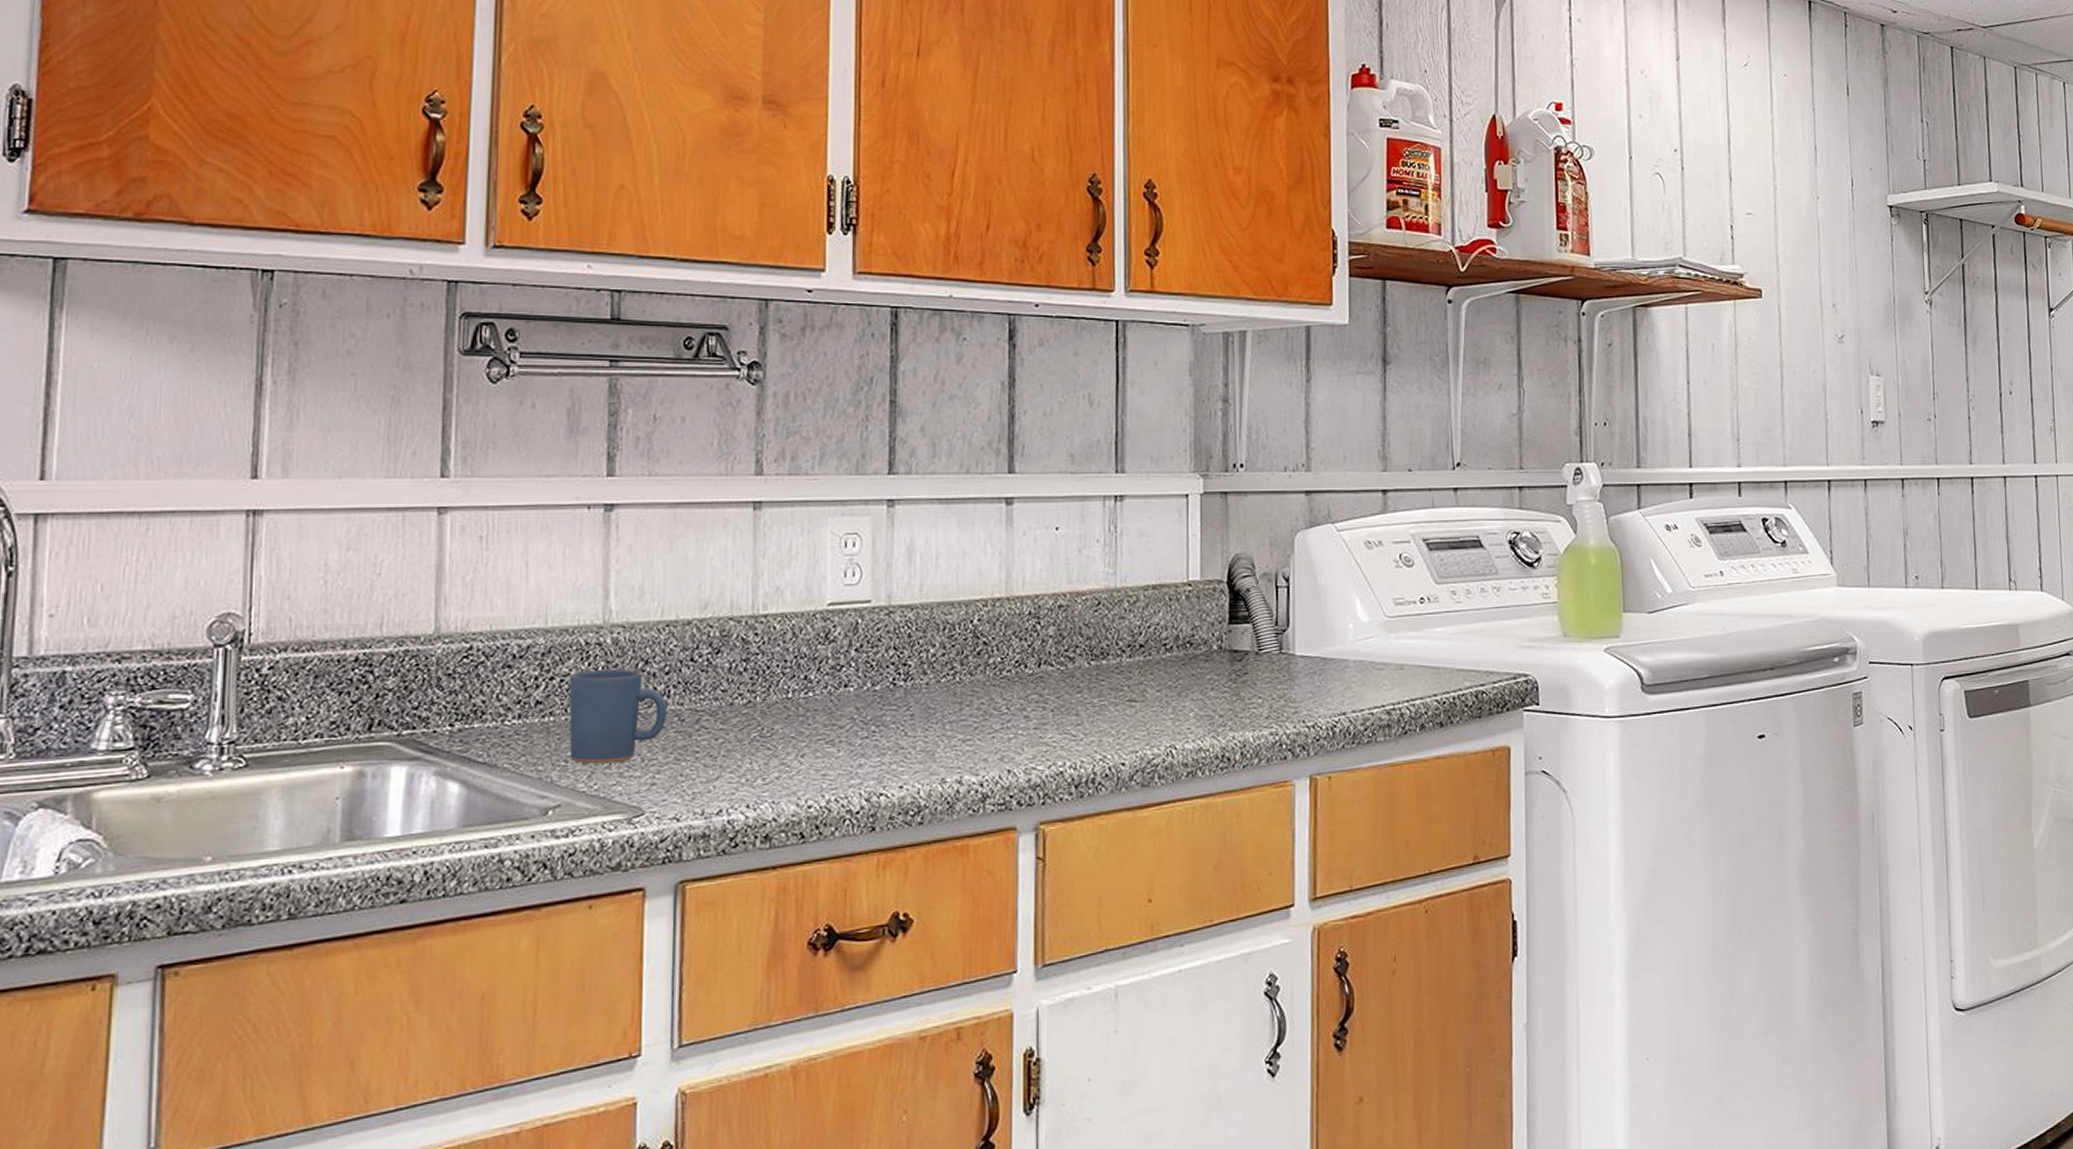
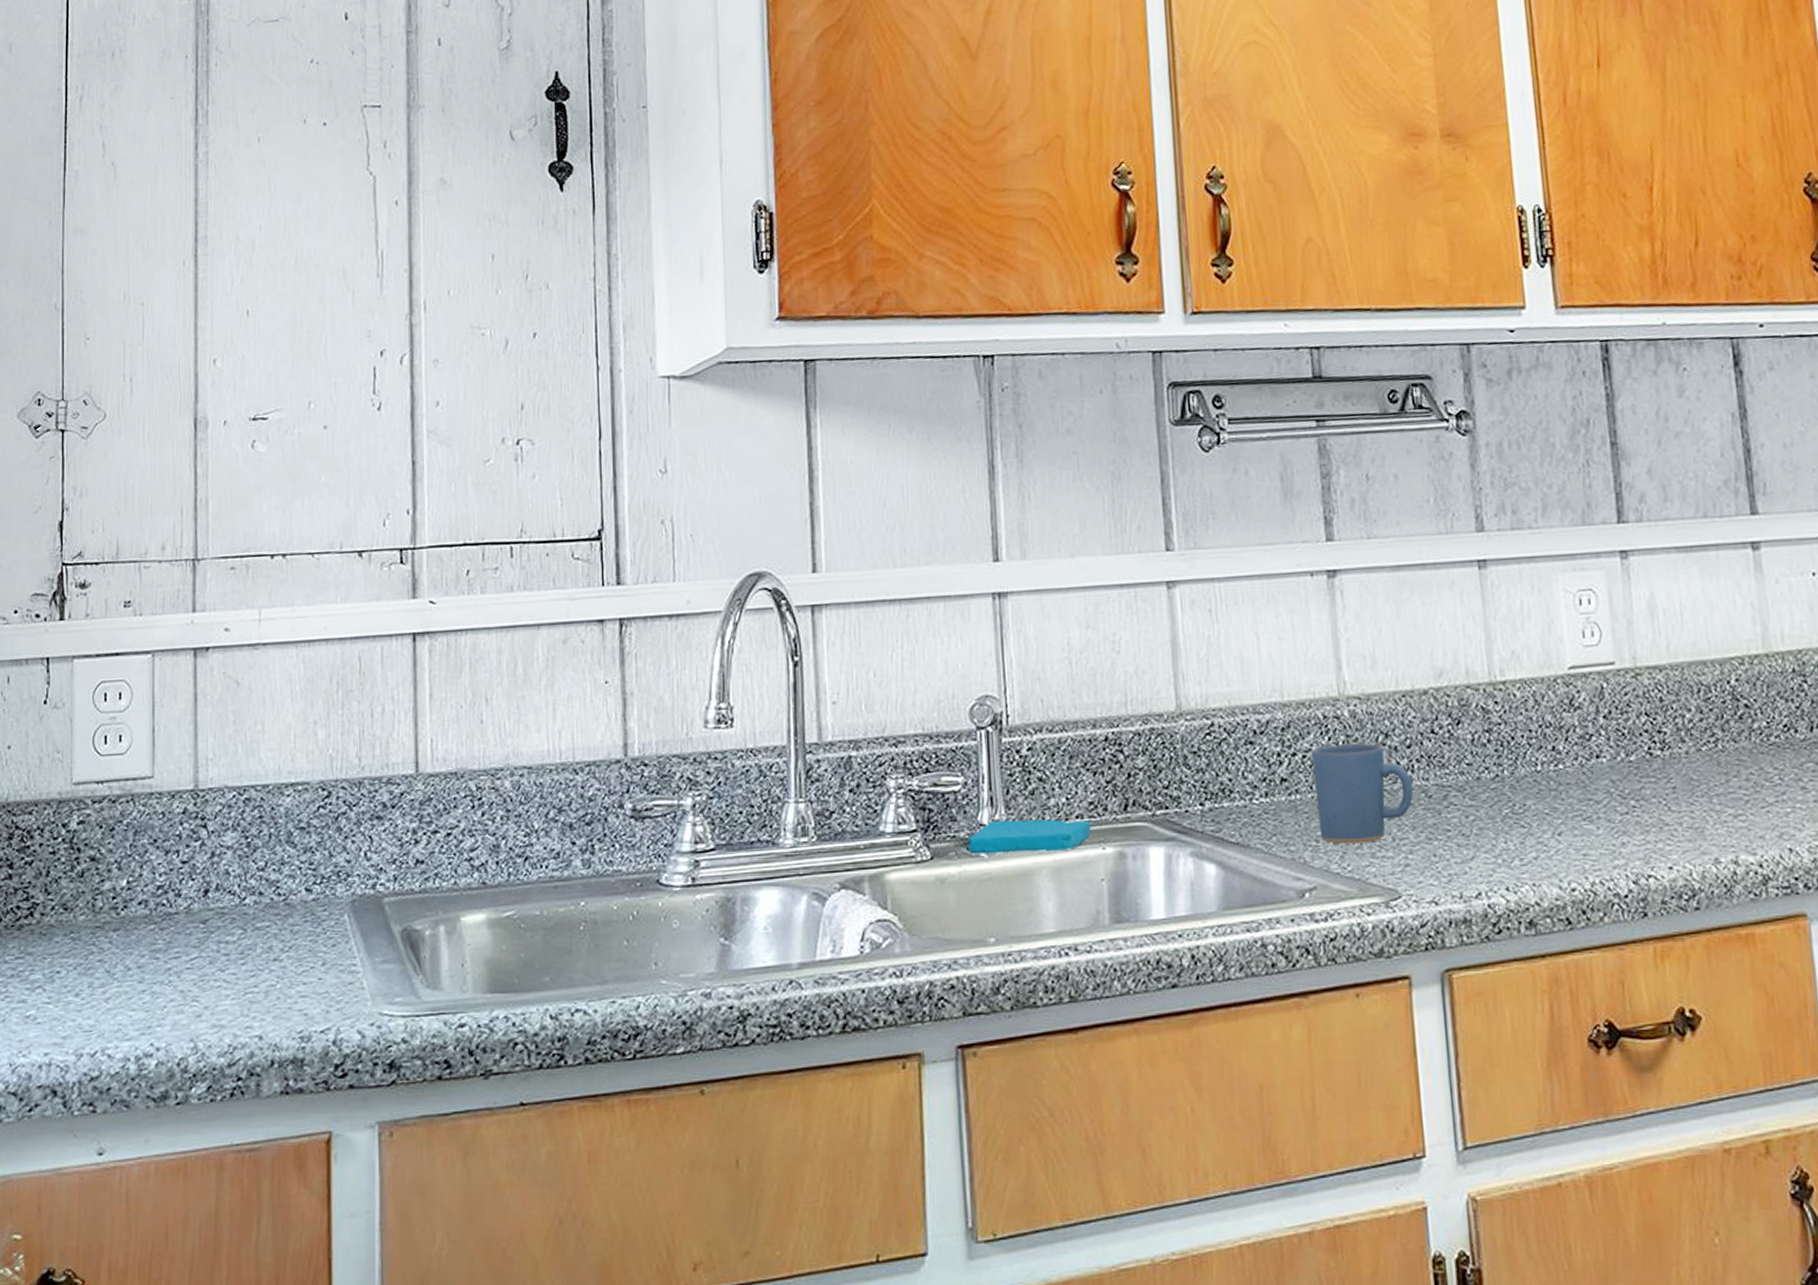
sponge: none [191,738,331,773] -> present [968,819,1092,855]

